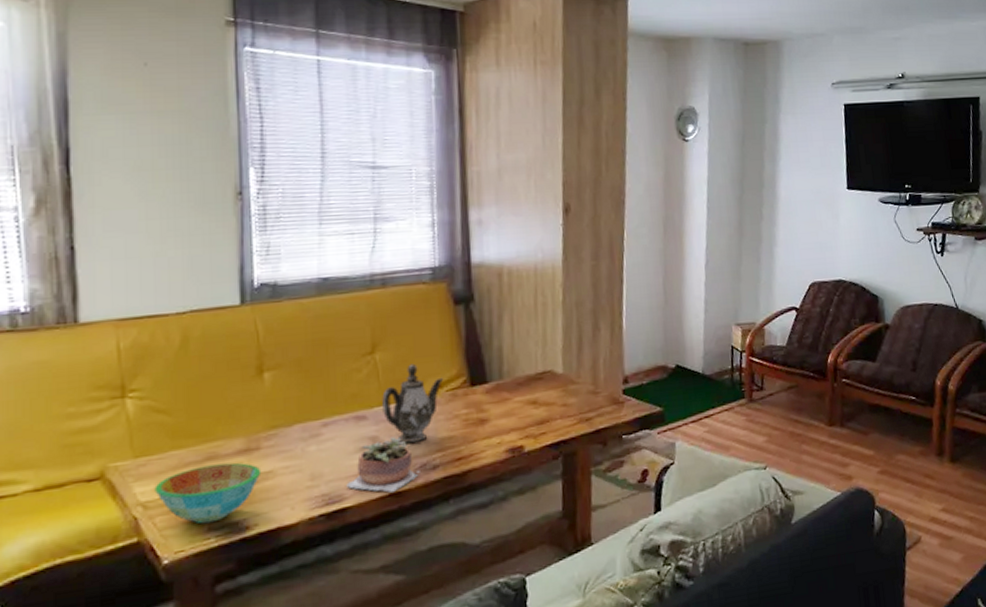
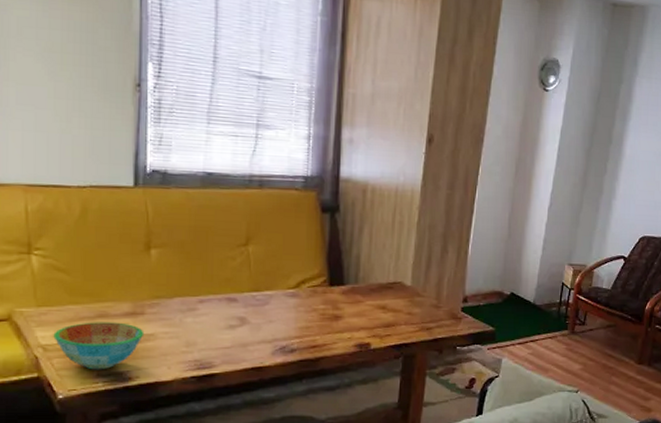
succulent plant: present [346,437,420,493] -> none [216,320,280,366]
teapot: present [382,363,444,443] -> none [252,259,307,327]

